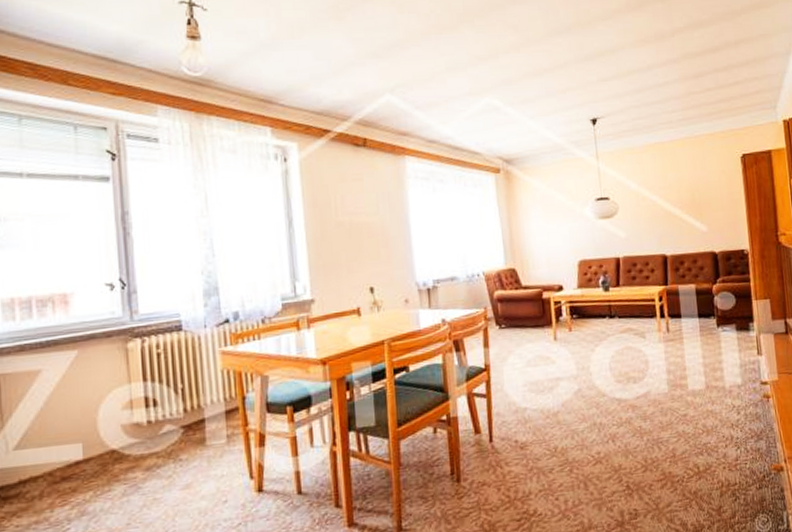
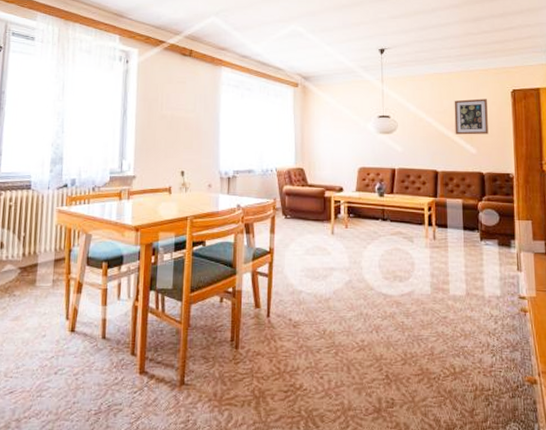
wall art: none [679,167,719,212] -> present [454,98,488,135]

